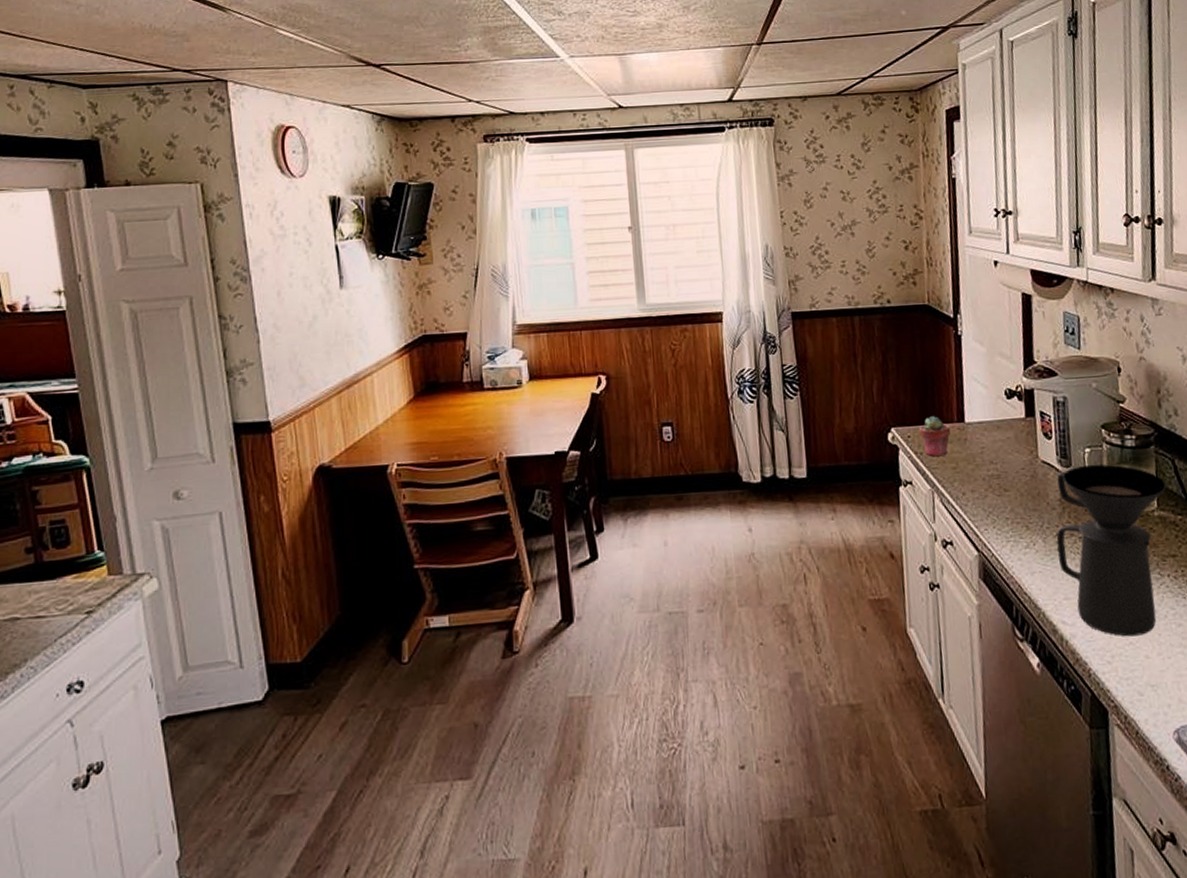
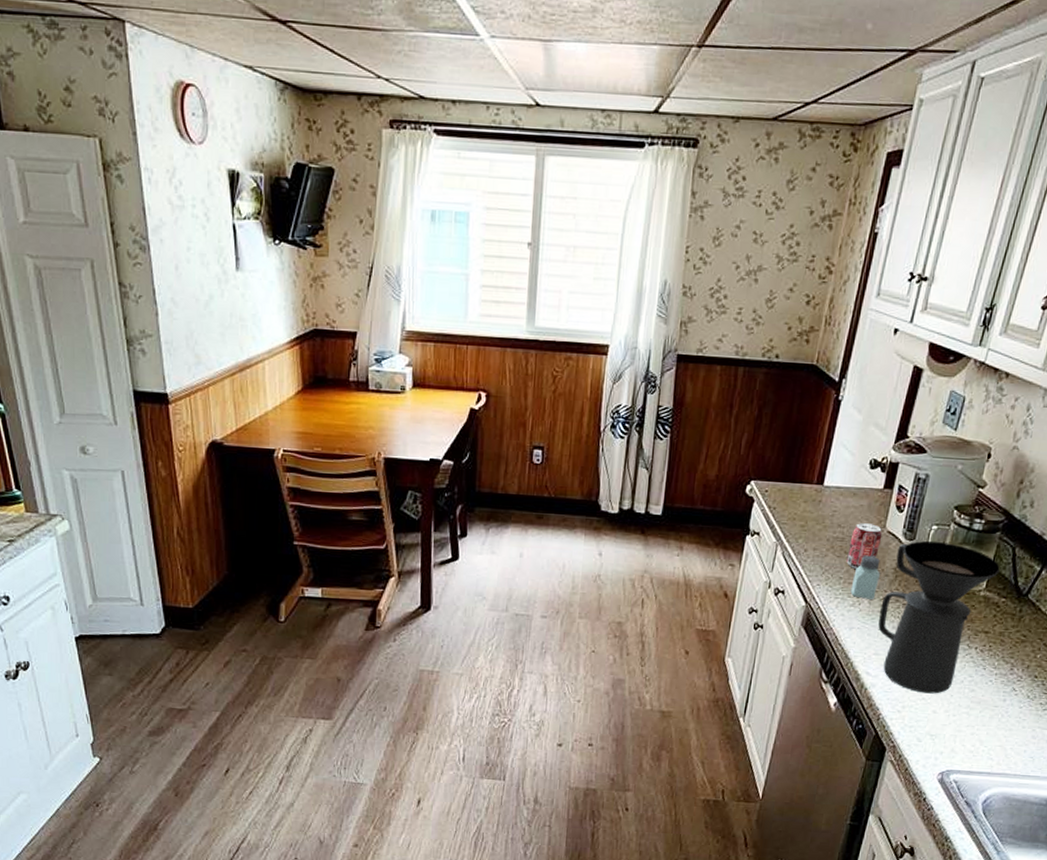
potted succulent: present [918,416,951,457] -> none [777,475,809,514]
beverage can: none [1006,455,1039,506] -> present [846,523,882,569]
saltshaker: none [1020,489,1048,538] -> present [850,555,881,599]

